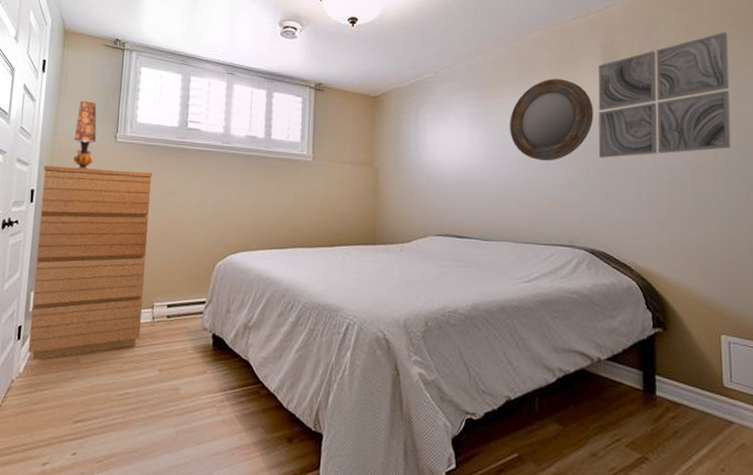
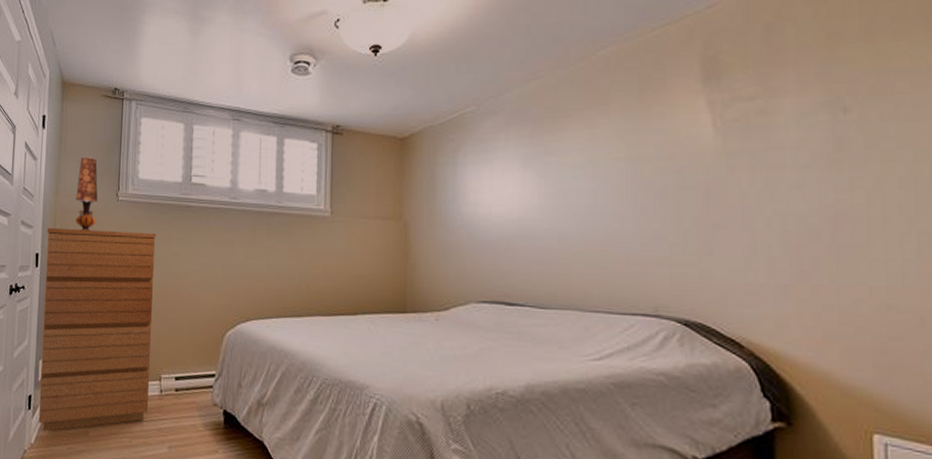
home mirror: present [510,79,594,161] -> none [574,105,689,210]
wall art: present [598,32,732,158] -> none [695,27,894,203]

